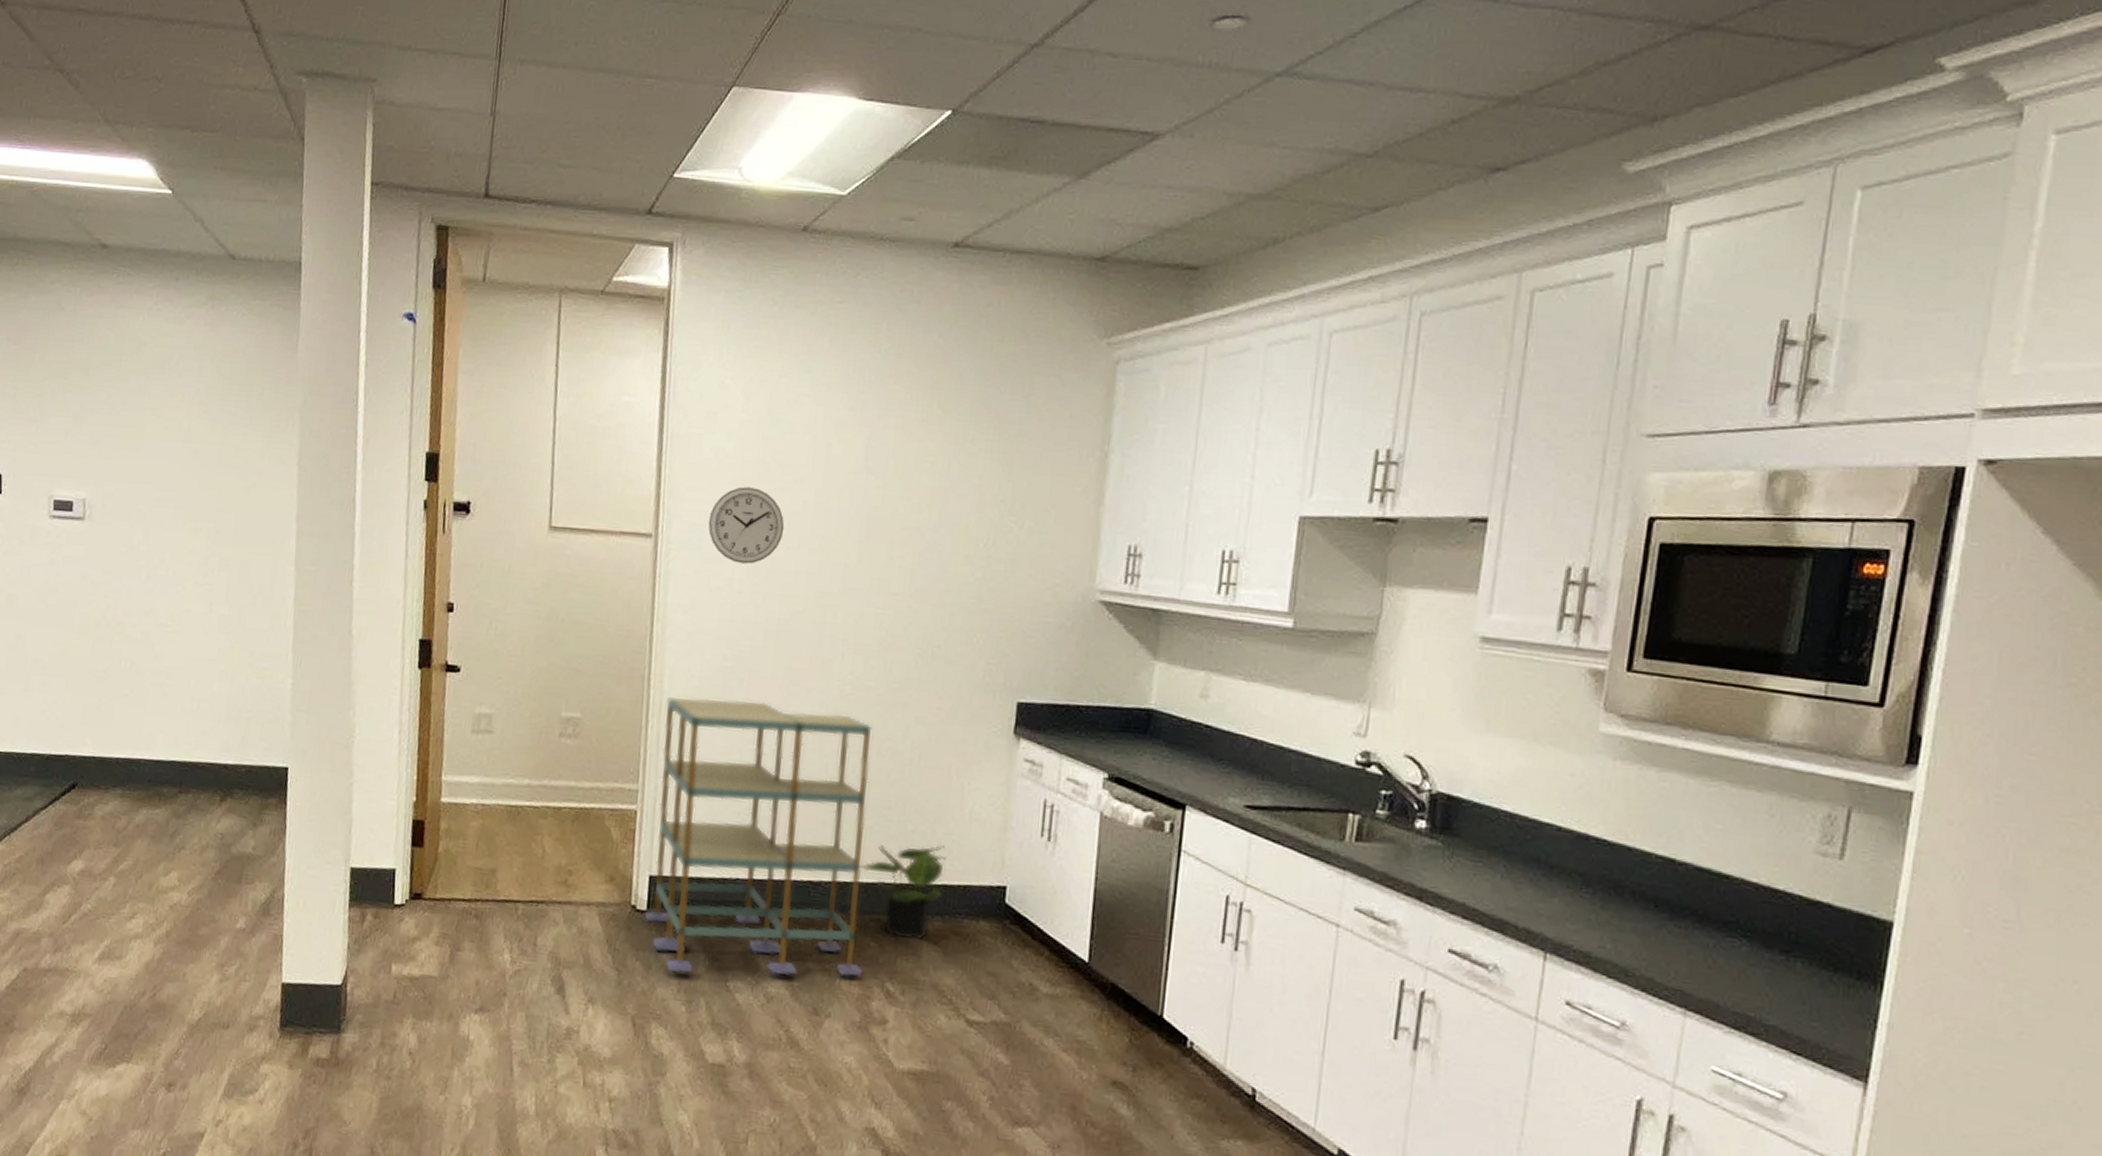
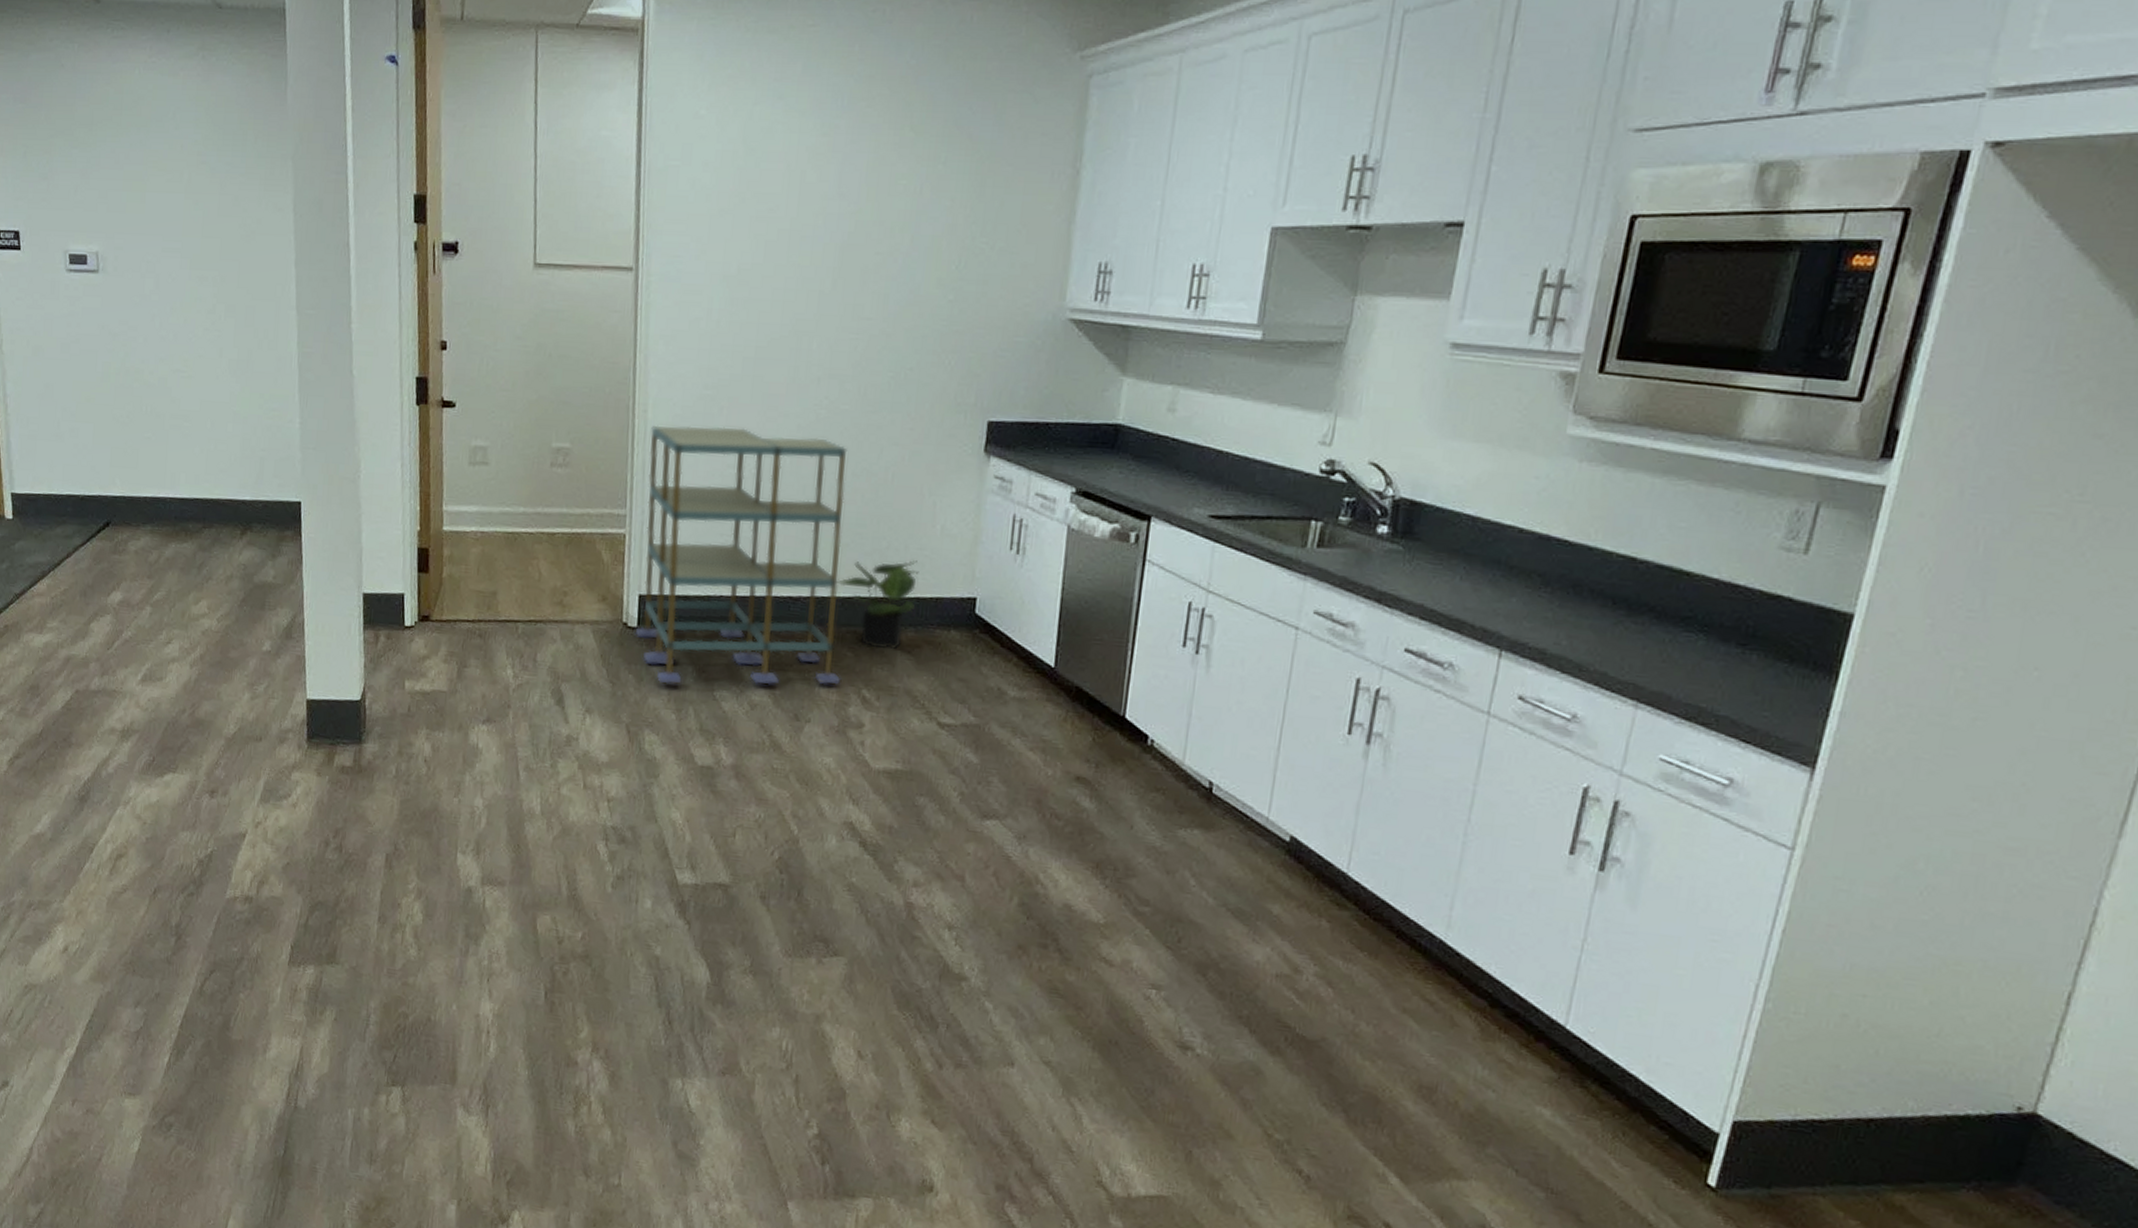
wall clock: present [708,487,785,564] -> none [686,217,761,294]

